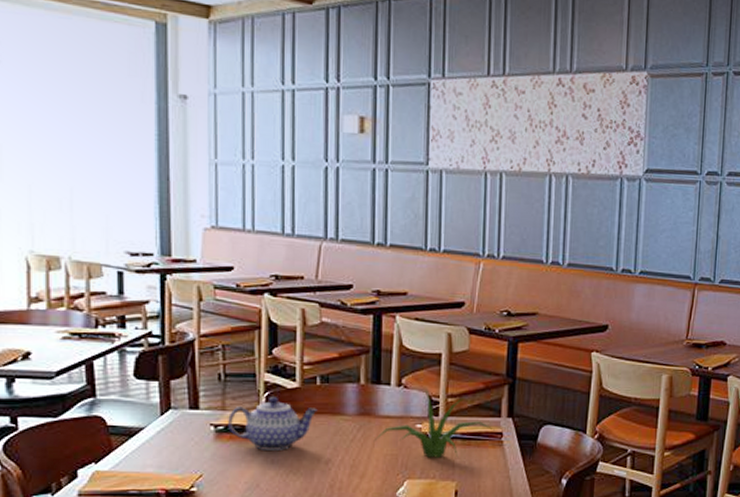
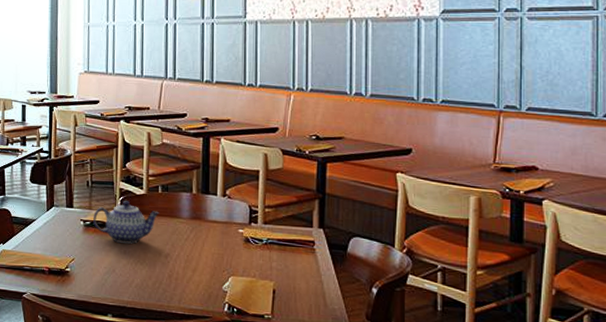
plant: present [375,388,495,458] -> none [204,199,307,260]

